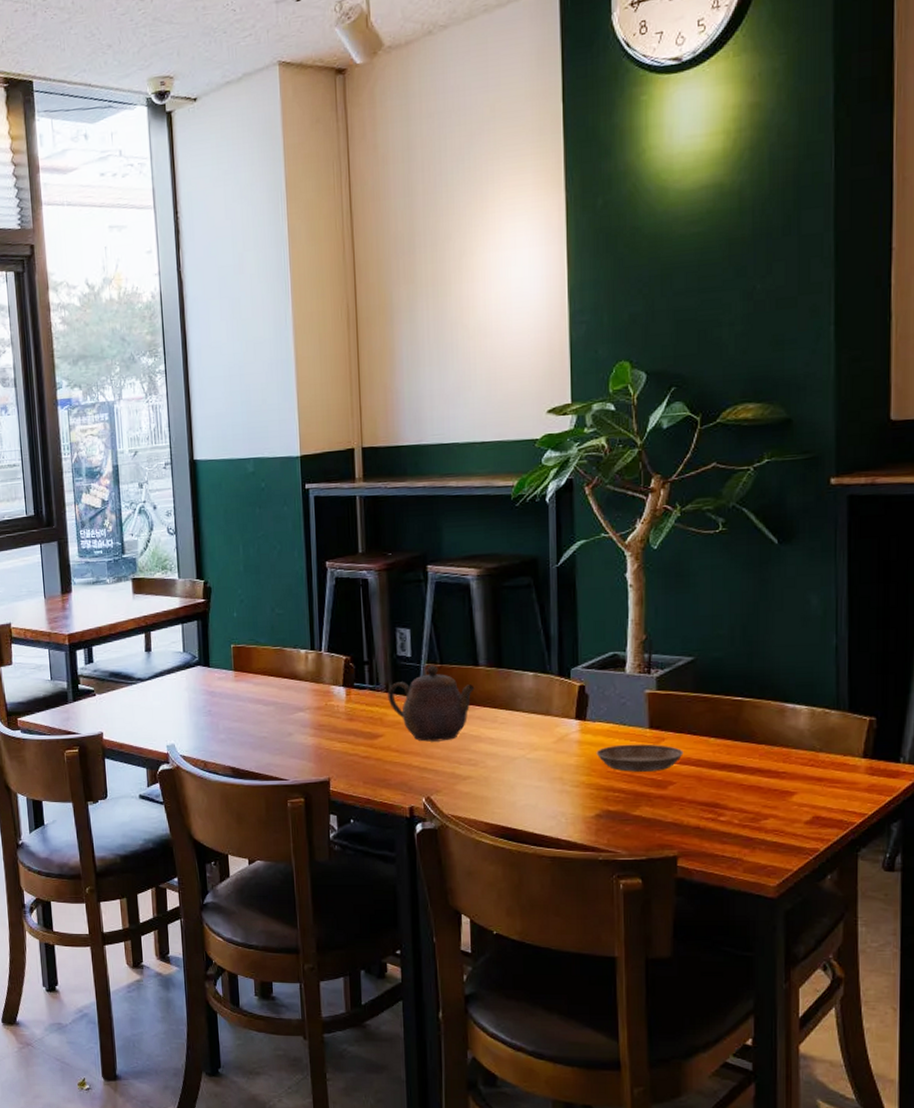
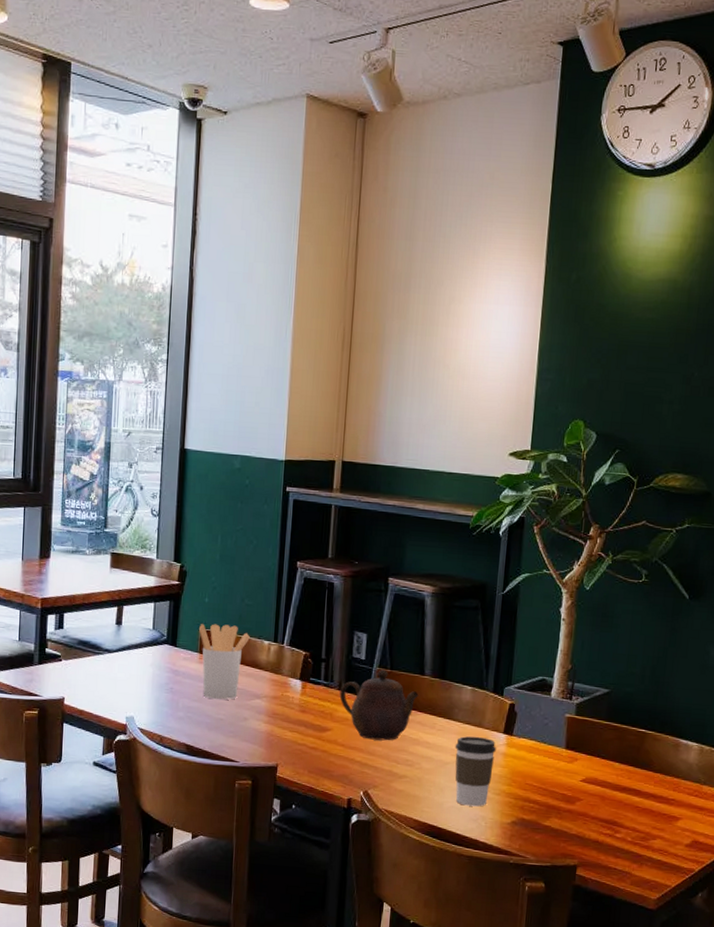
utensil holder: none [231,637,285,717] -> present [199,624,250,700]
coffee cup: none [521,725,569,802] -> present [455,736,496,807]
saucer: present [596,744,684,772] -> none [518,760,592,788]

